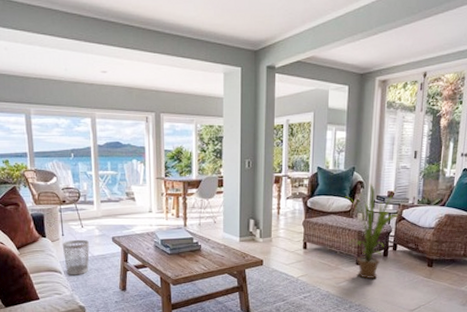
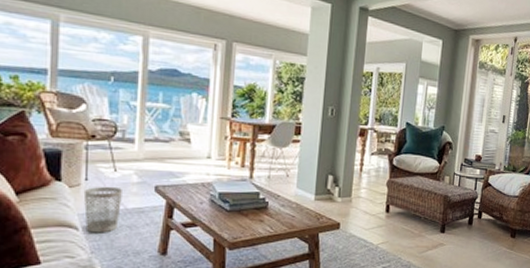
house plant: present [345,183,399,278] -> none [433,144,485,248]

